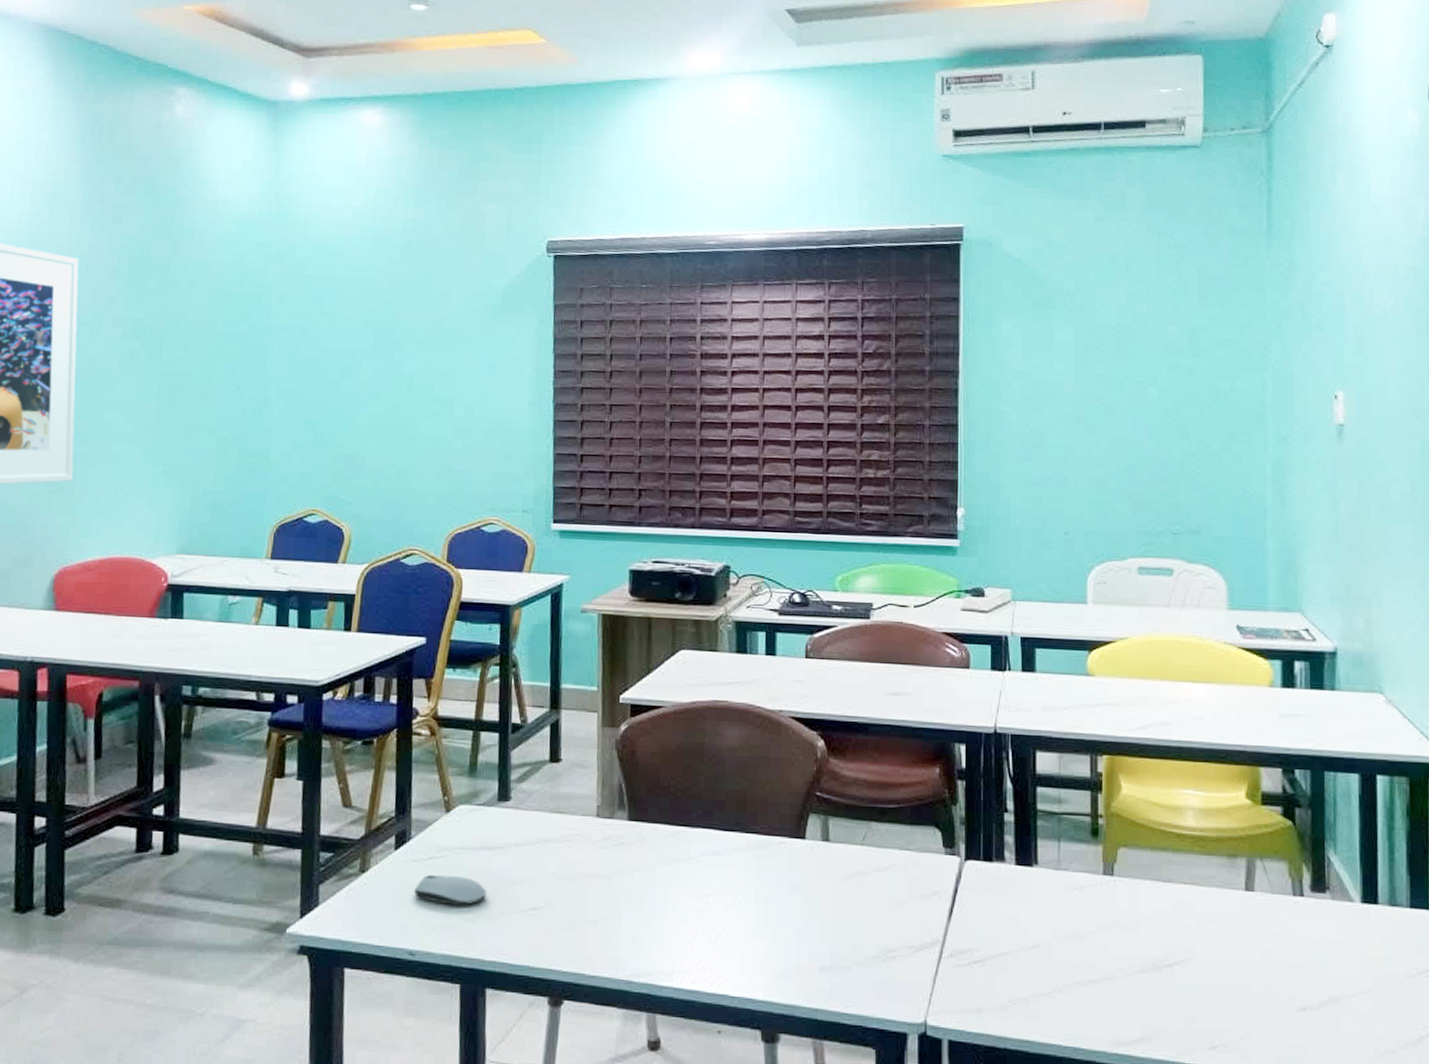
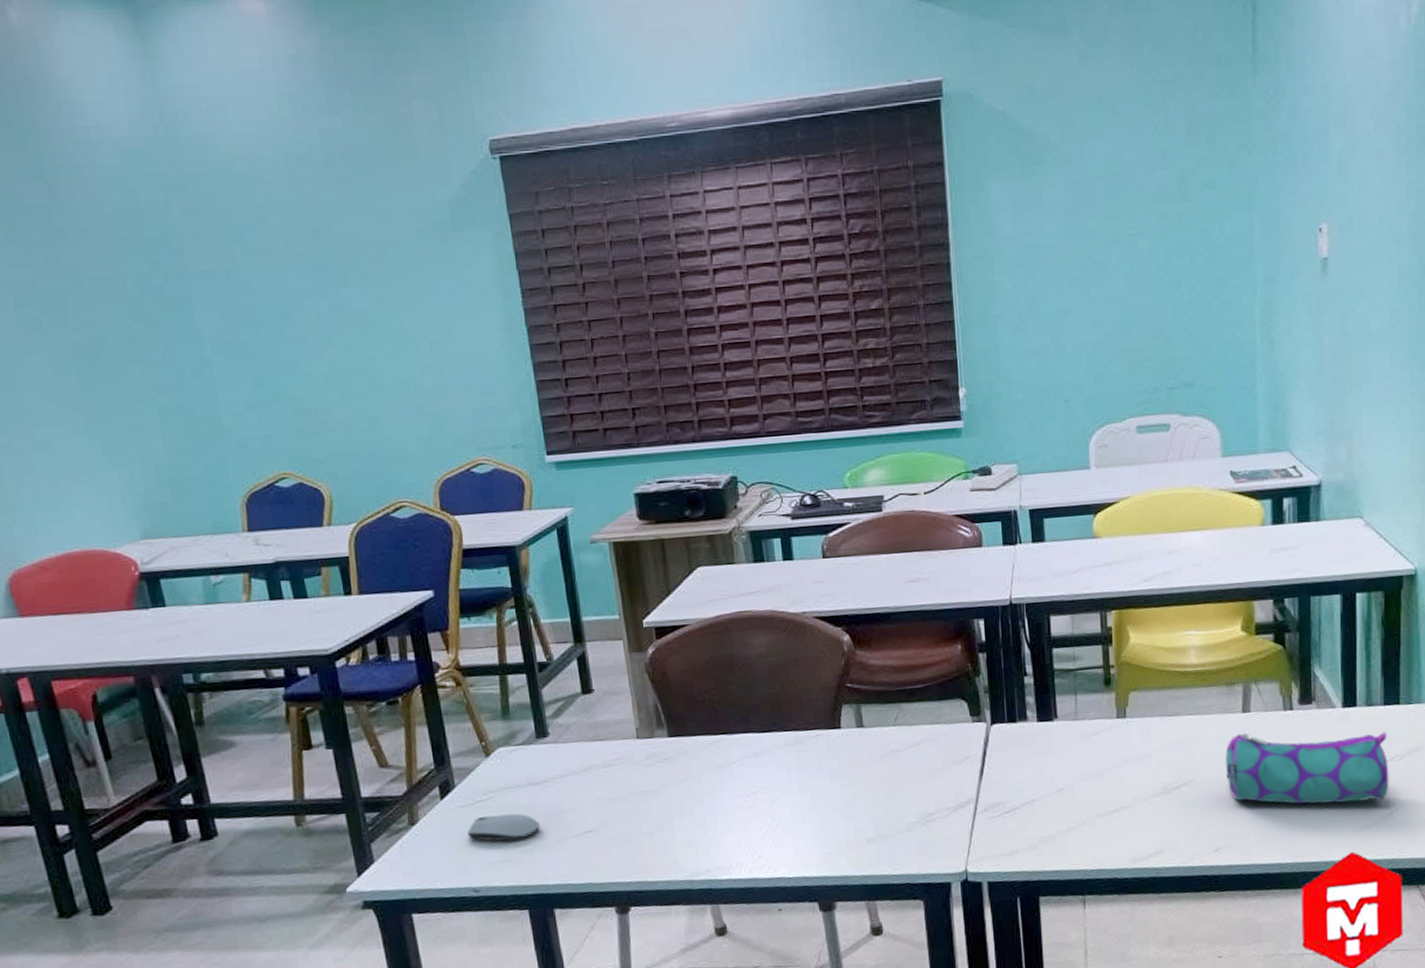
pencil case: none [1225,914,1418,1022] -> present [1226,731,1389,805]

